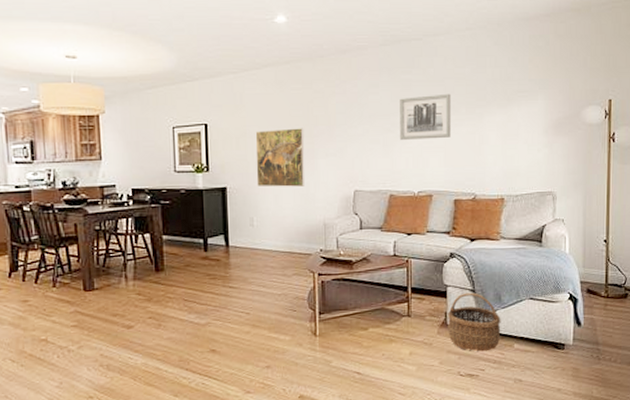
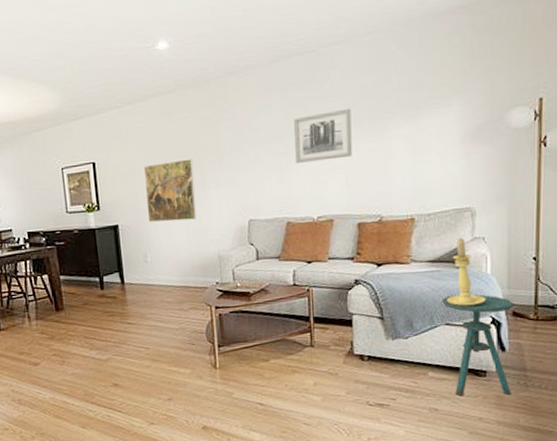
wicker basket: present [448,292,501,352] -> none [354,320,413,381]
side table: none [527,271,588,368] -> present [442,294,514,397]
candle holder: none [530,219,565,282] -> present [446,238,487,307]

